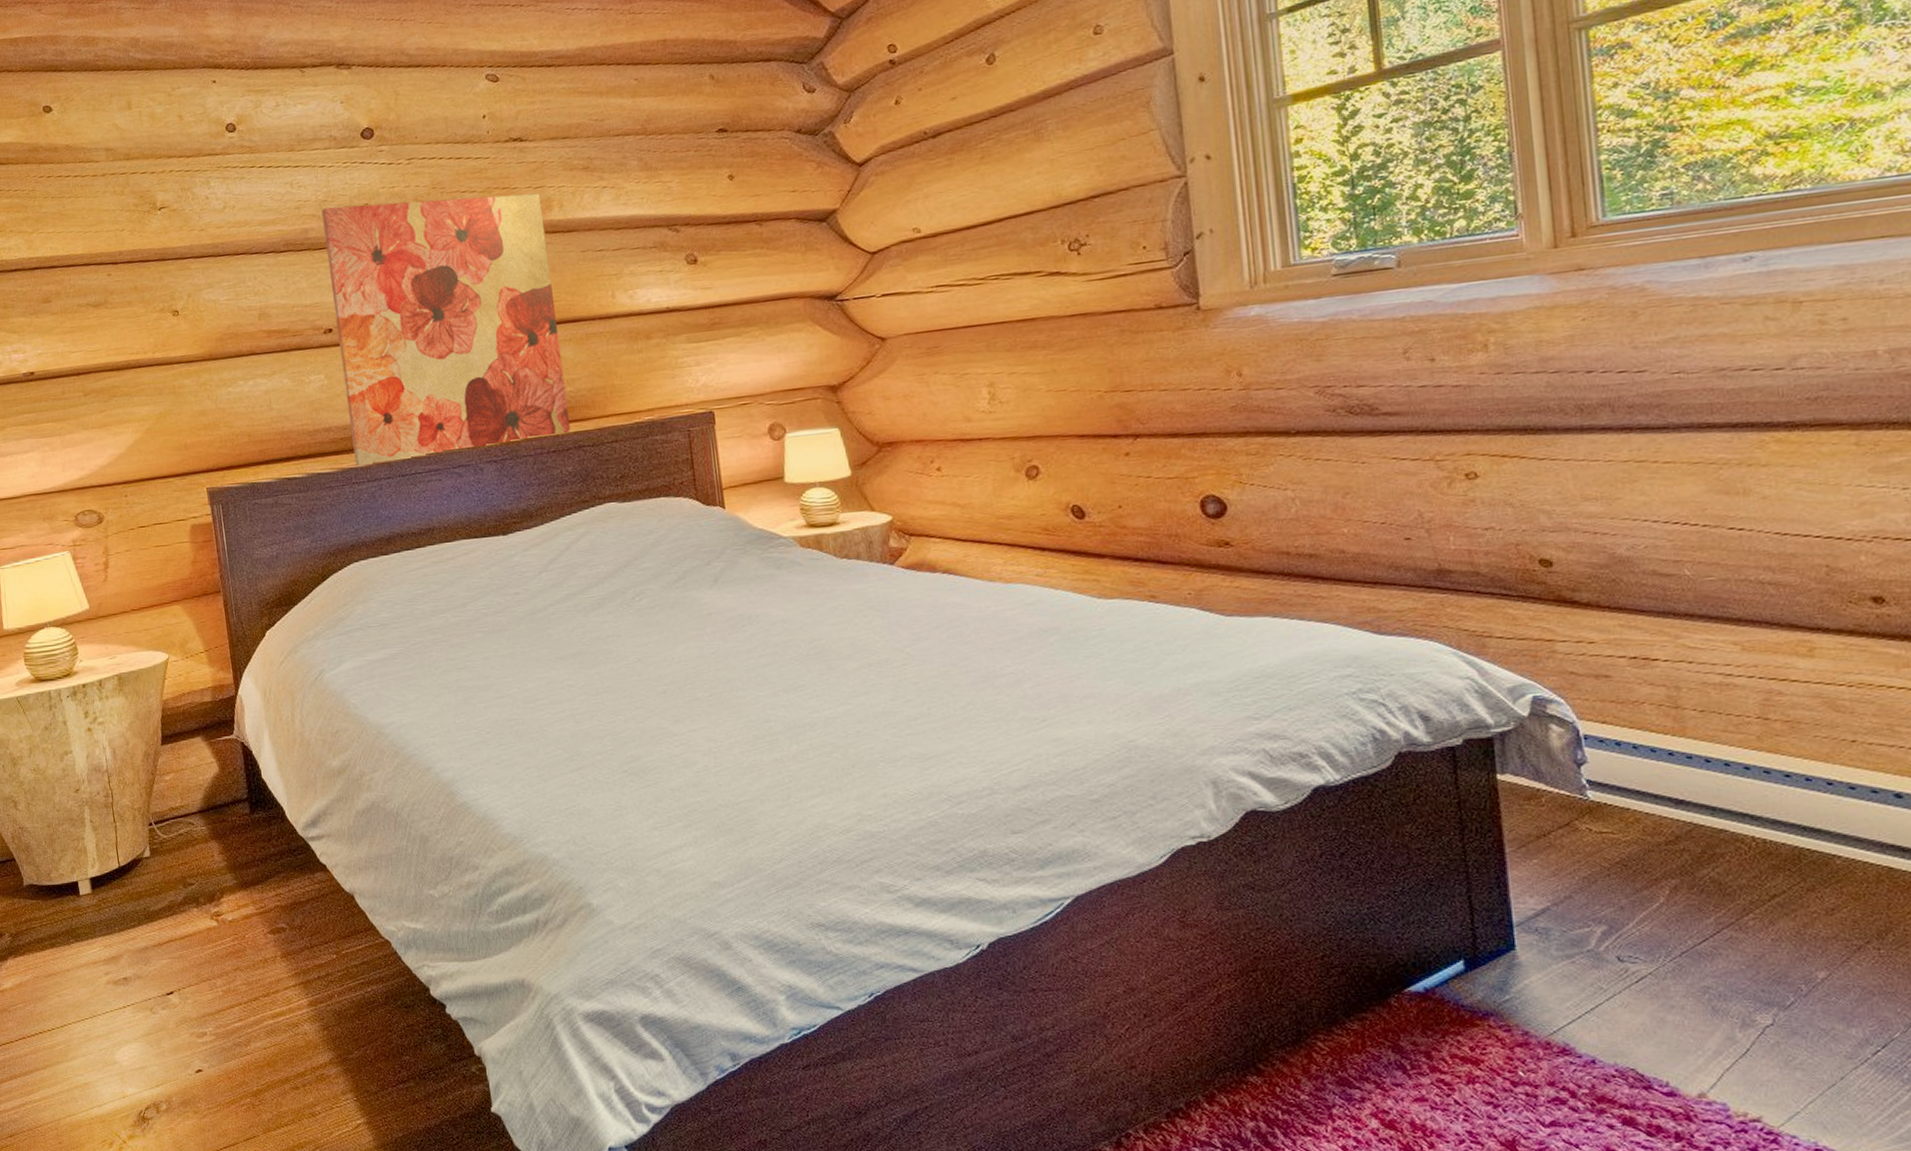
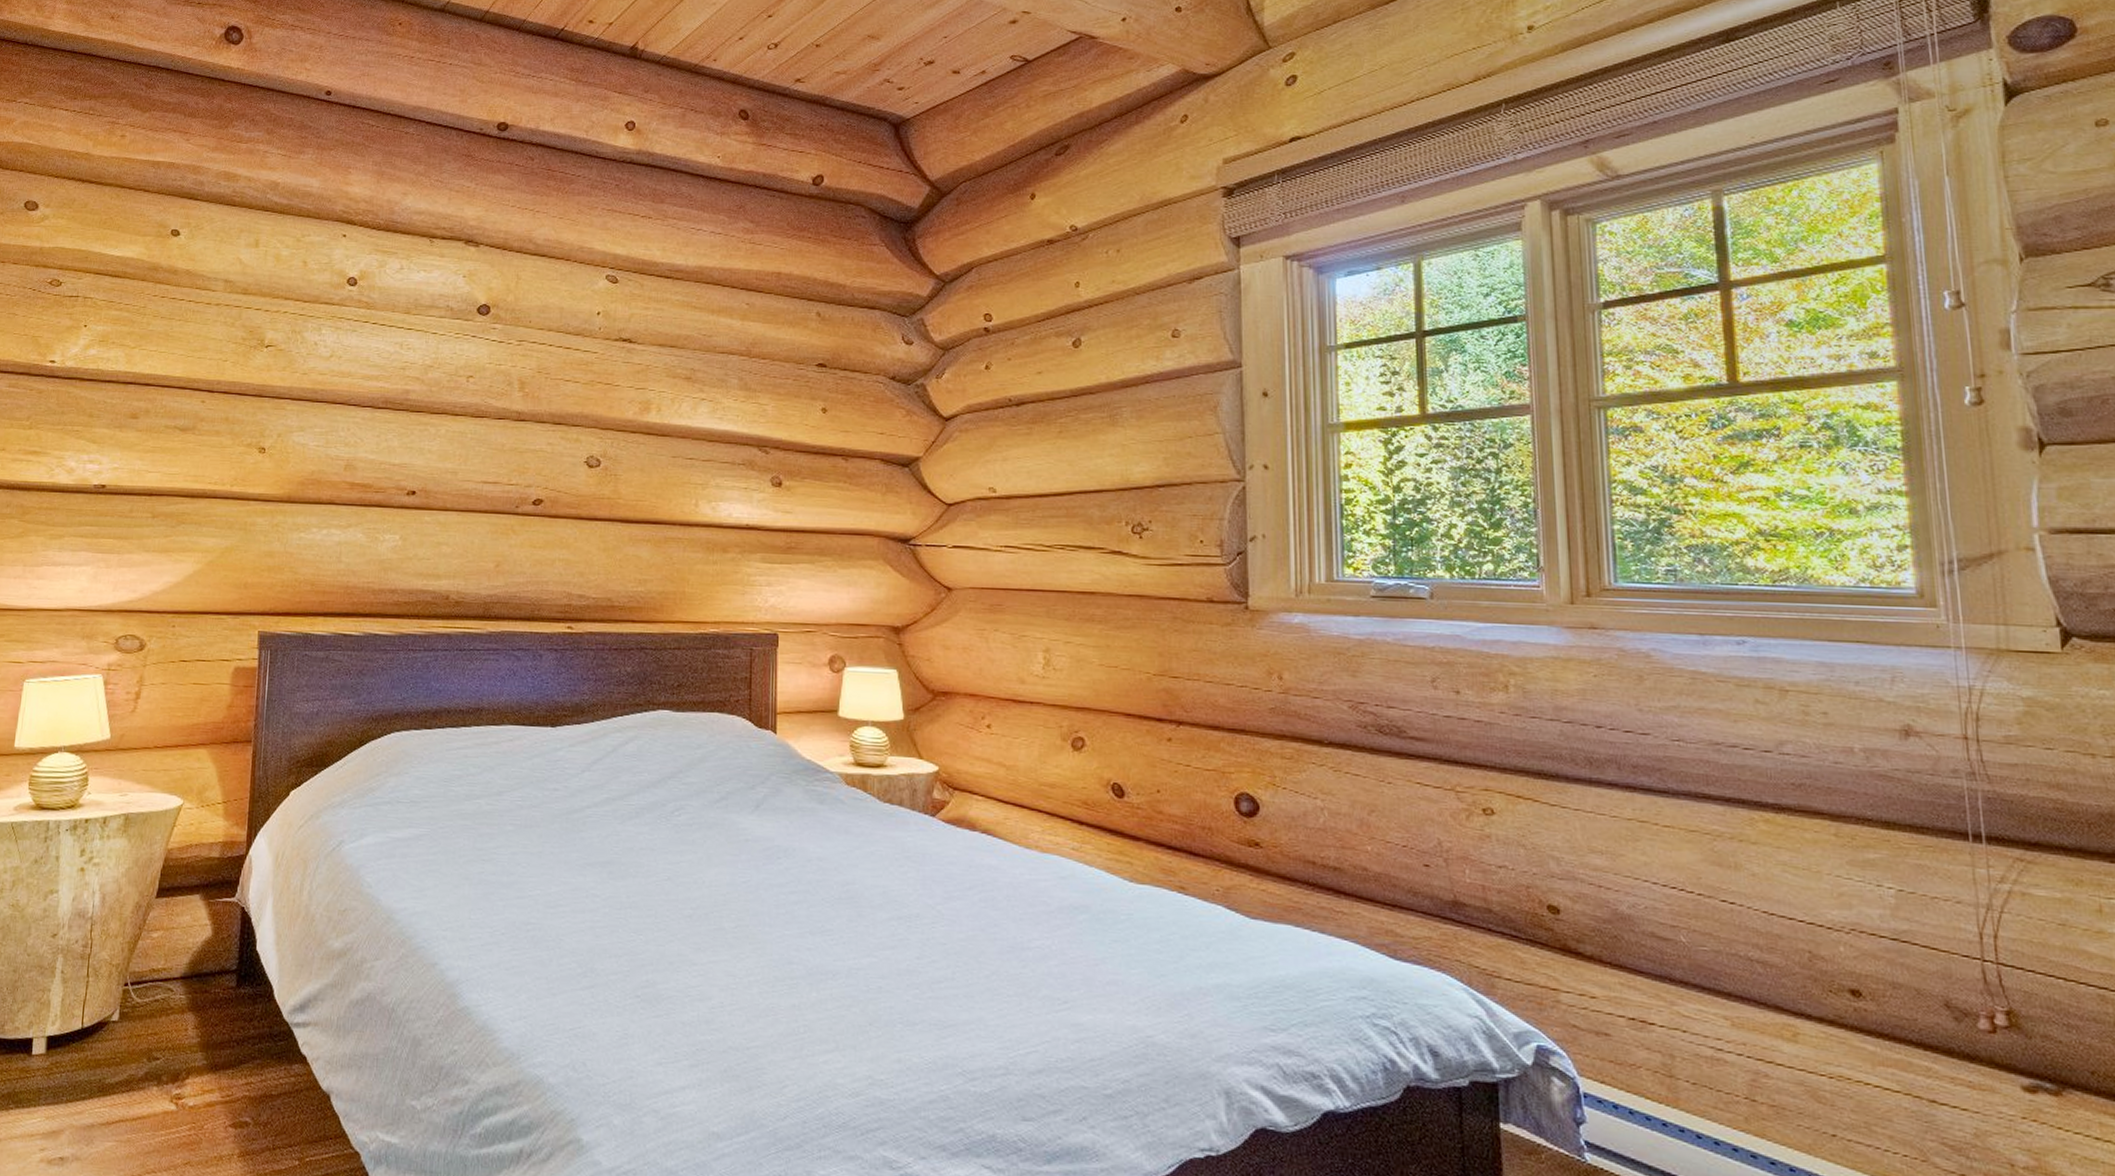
wall art: present [321,192,570,466] -> none [415,372,641,633]

